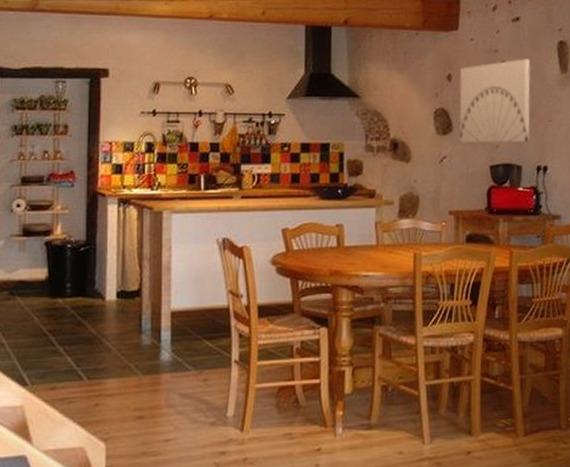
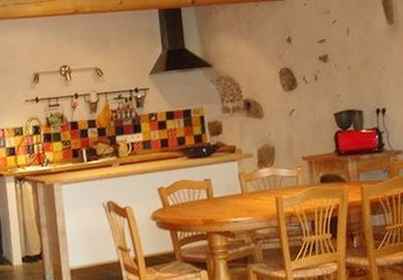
wall art: present [459,59,531,144] -> none [297,15,367,96]

